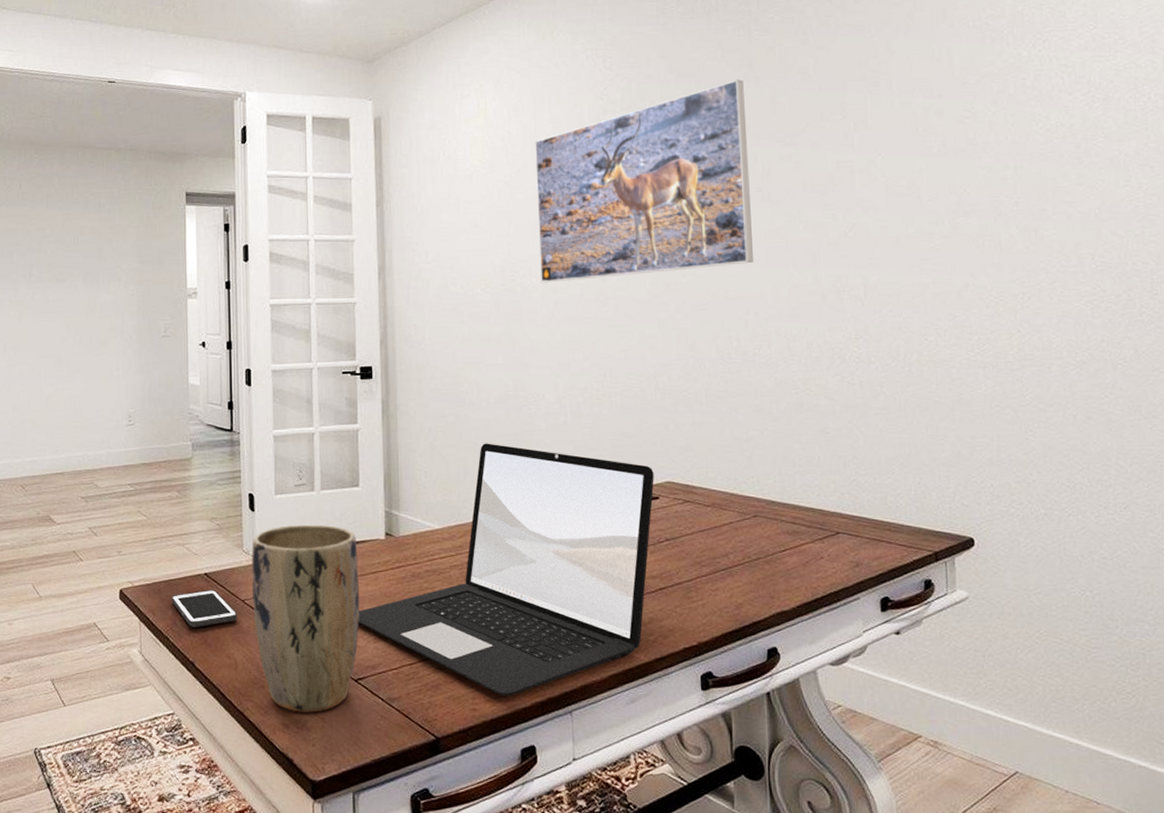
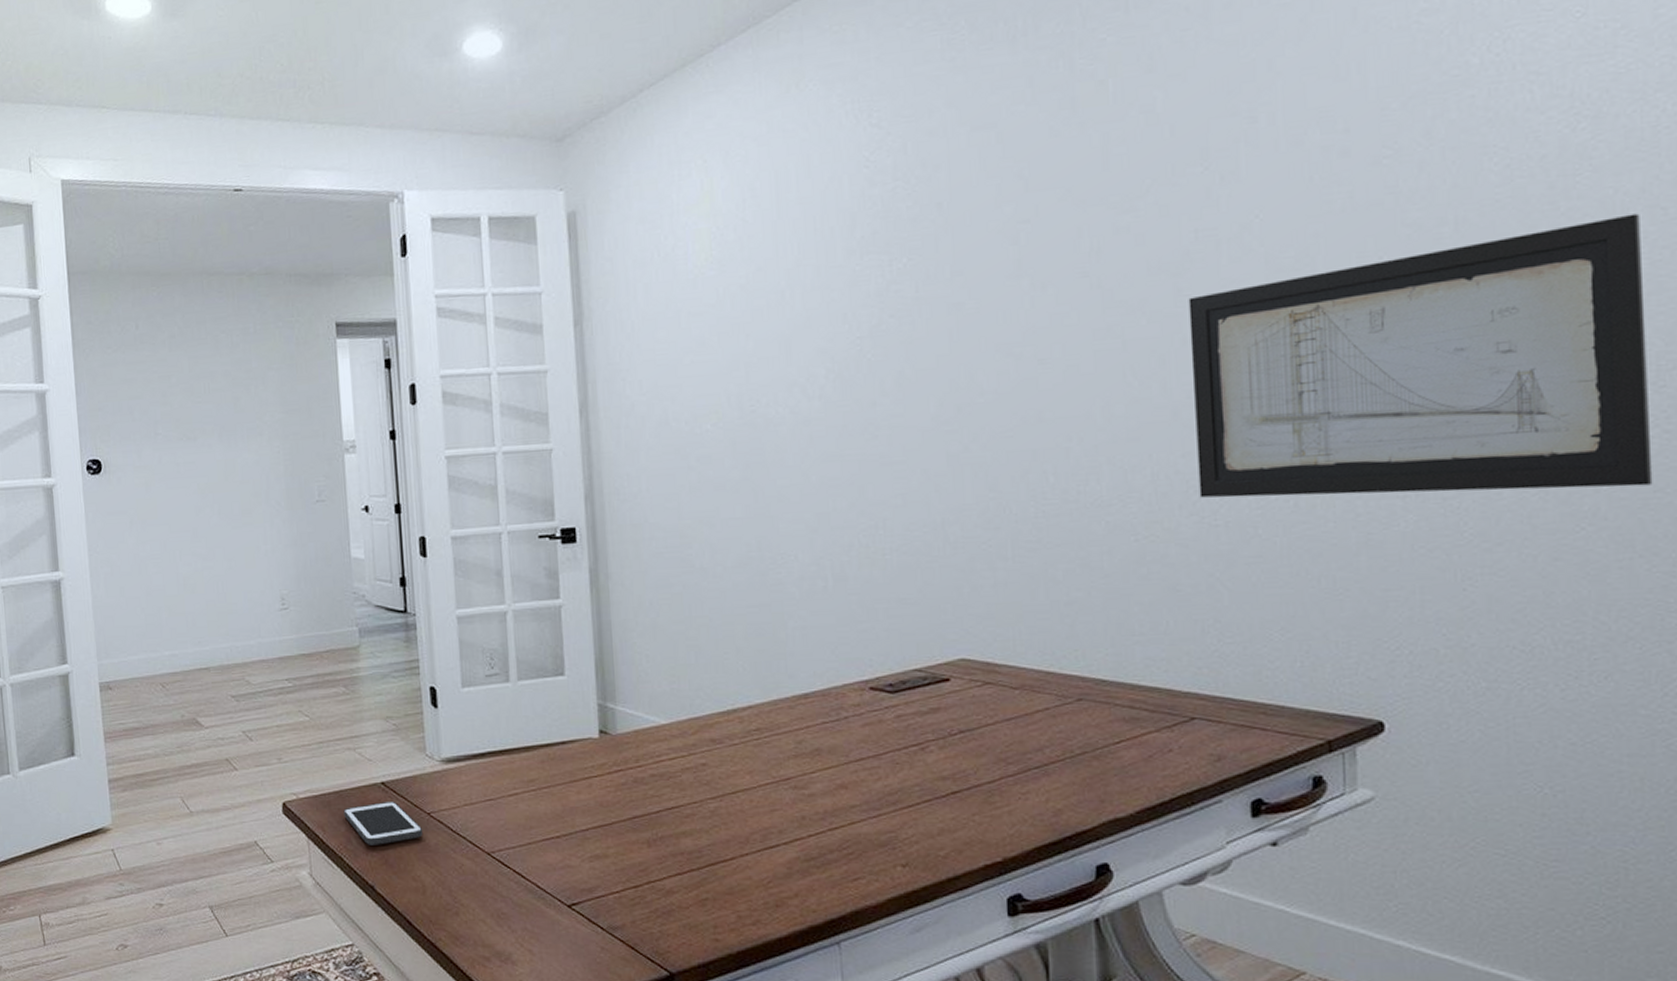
plant pot: present [252,525,360,713] -> none [436,722,571,944]
laptop: present [357,443,654,696] -> none [568,617,944,924]
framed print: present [535,79,753,283] -> none [778,127,1077,413]
wall art: none [832,169,1152,367] -> present [1188,213,1653,498]

